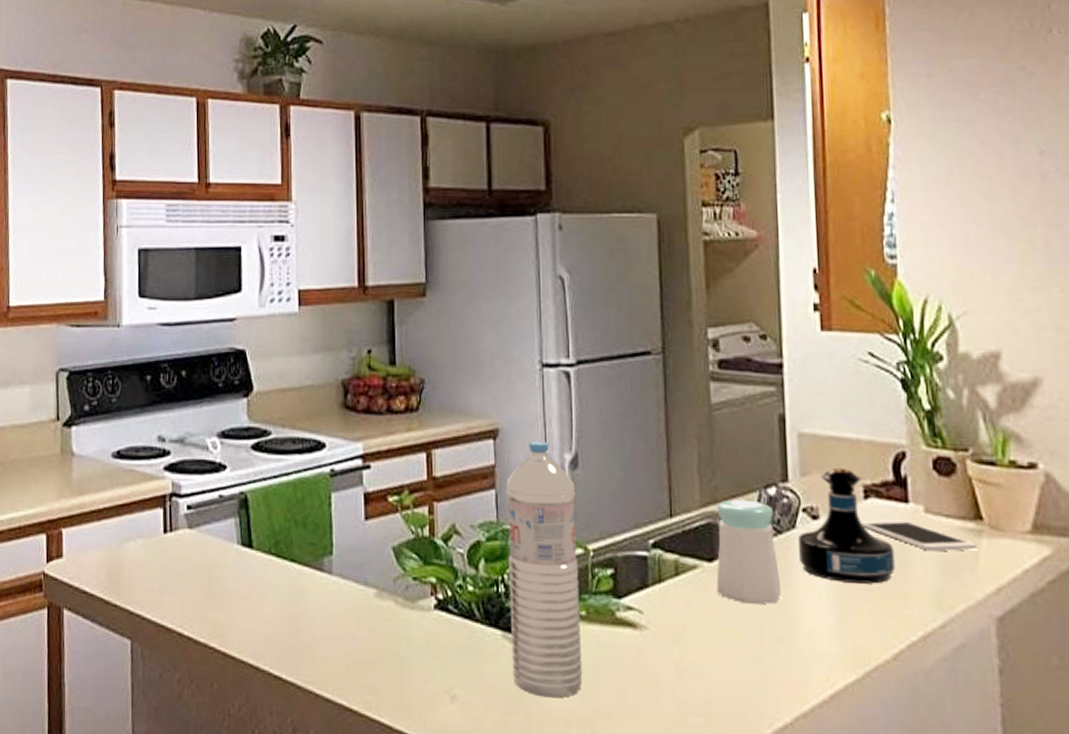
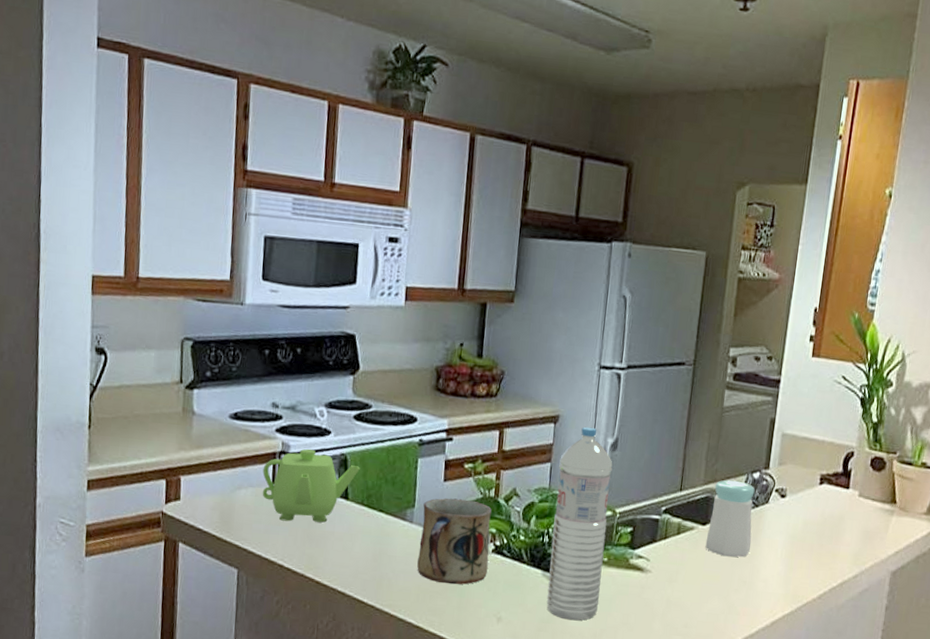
teapot: none [152,488,264,578] -> present [262,448,360,523]
mug: none [343,540,431,653] -> present [417,498,492,585]
tequila bottle: present [797,467,895,584] -> none [767,460,833,546]
cell phone: present [859,518,978,552] -> none [813,499,889,525]

